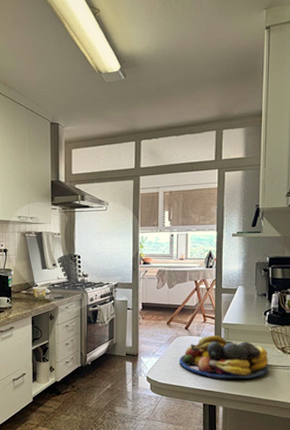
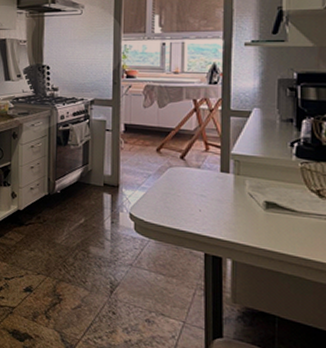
fruit bowl: present [178,335,269,379] -> none [171,168,298,228]

